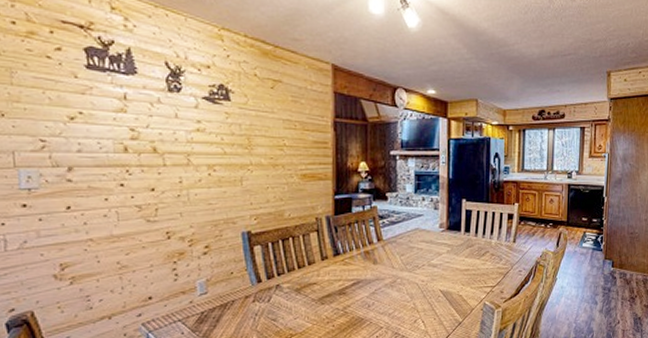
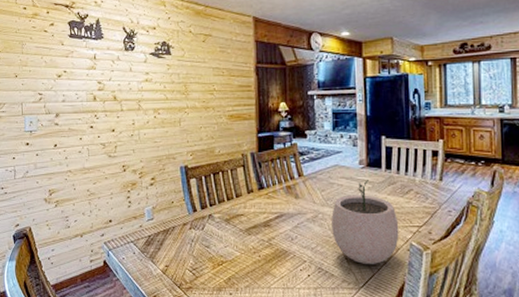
plant pot: none [410,243,474,326] -> present [331,180,399,264]

